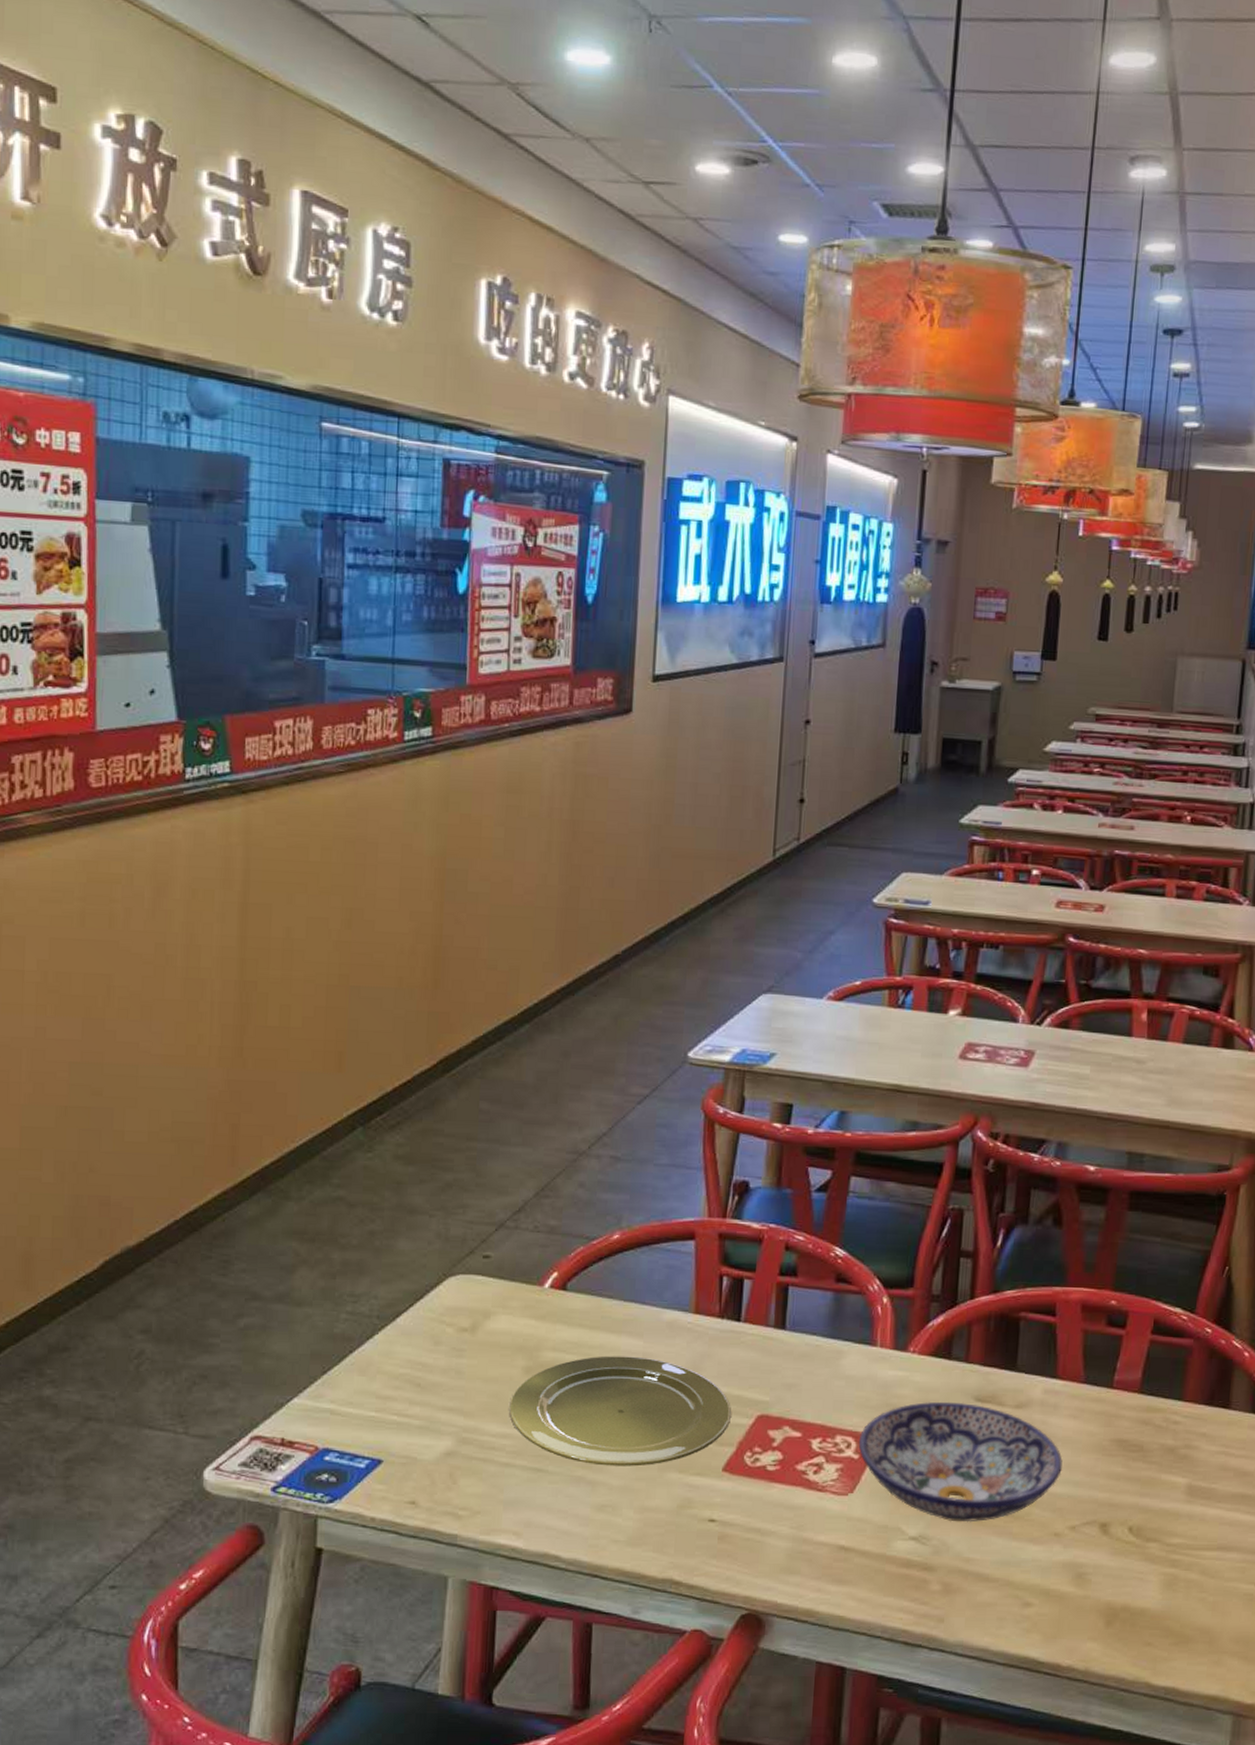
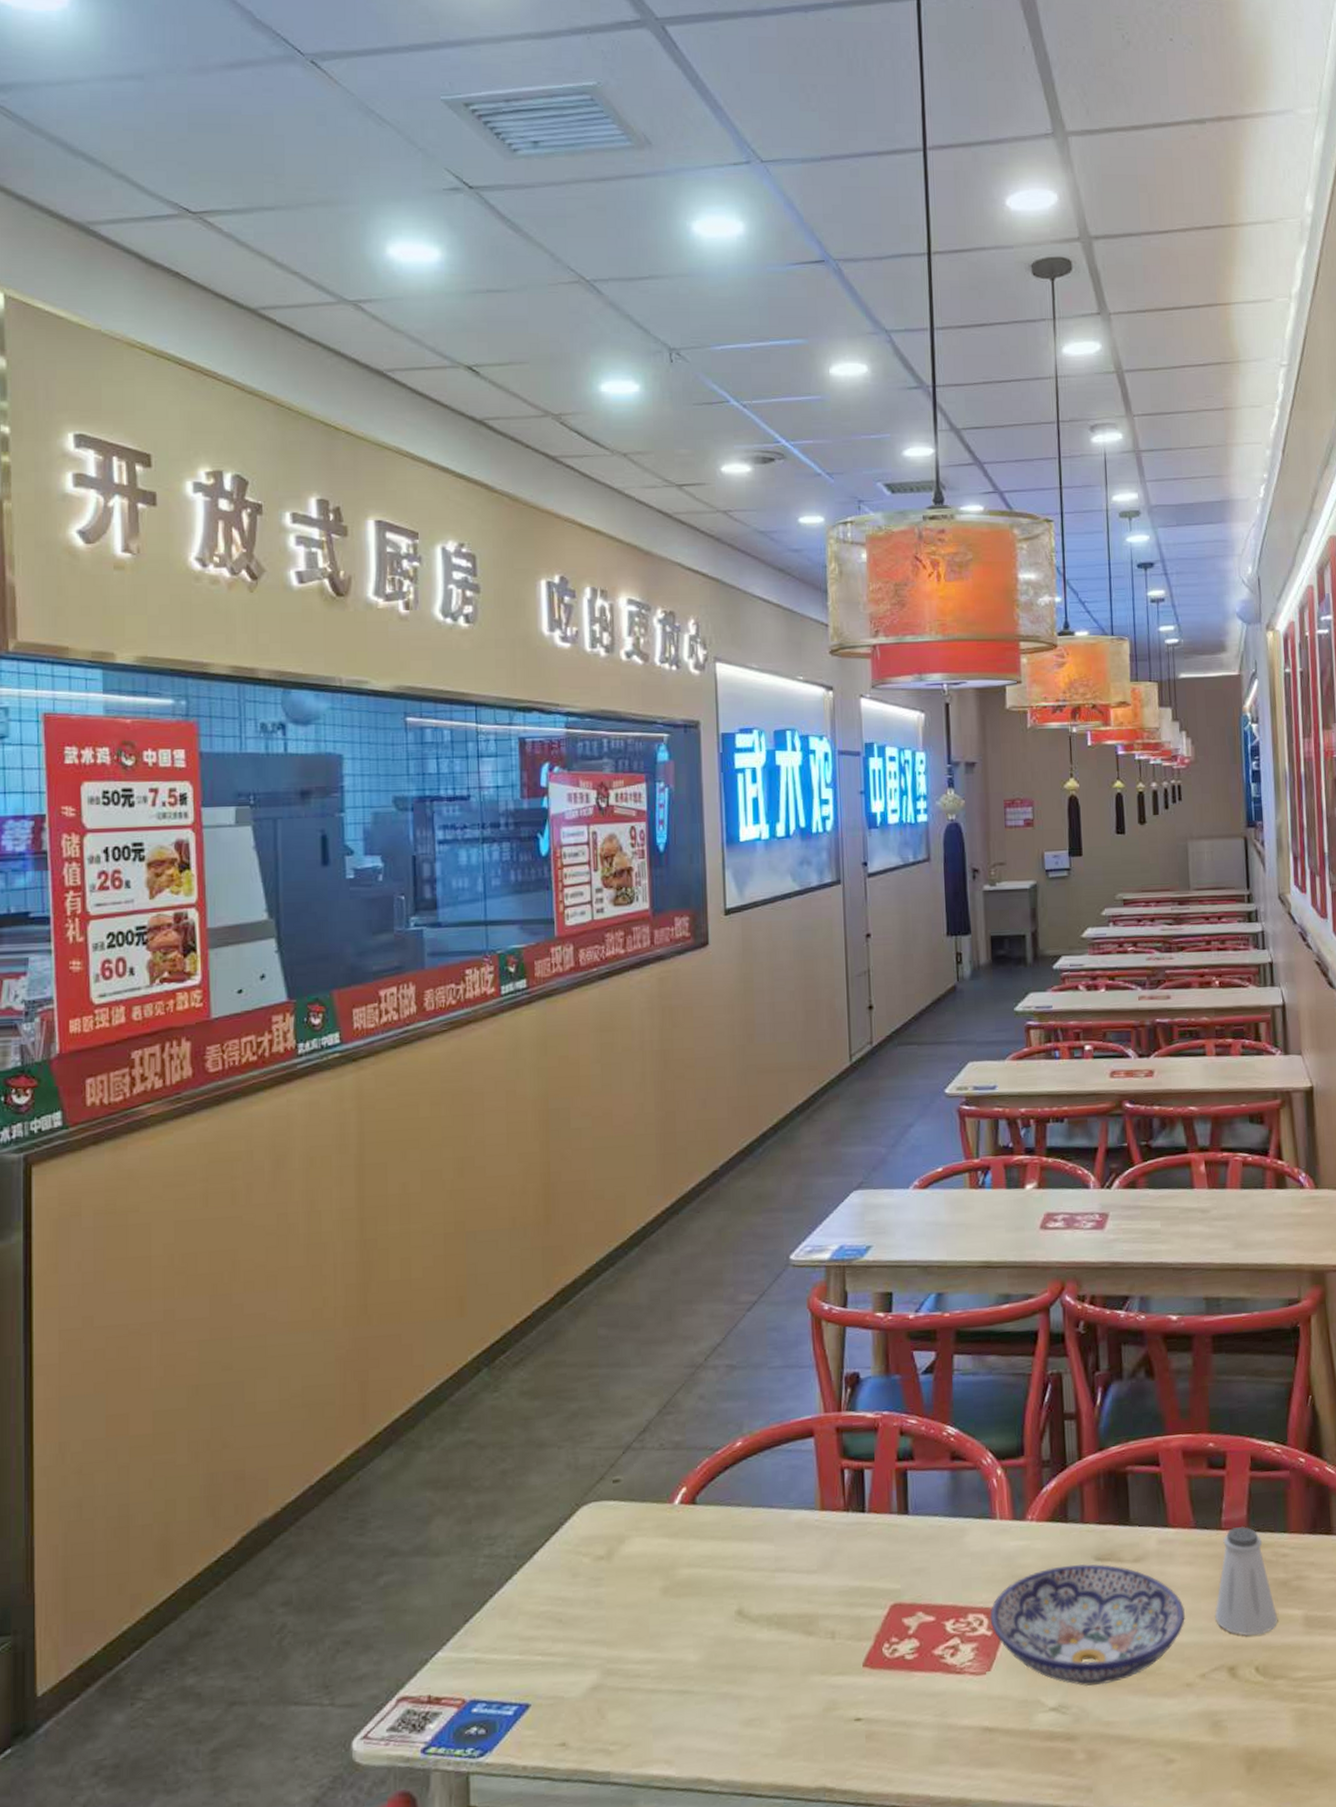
plate: present [509,1356,731,1467] -> none [650,1561,866,1679]
saltshaker: none [1094,1387,1160,1497] -> present [1215,1526,1278,1636]

